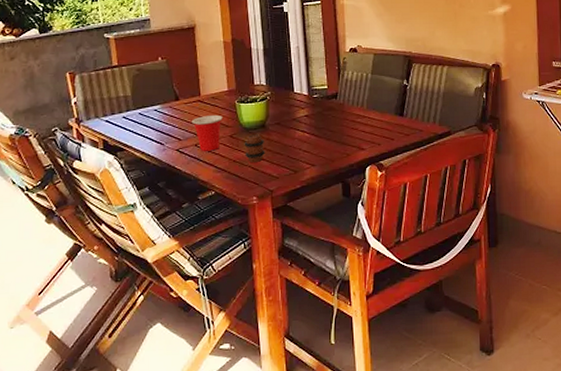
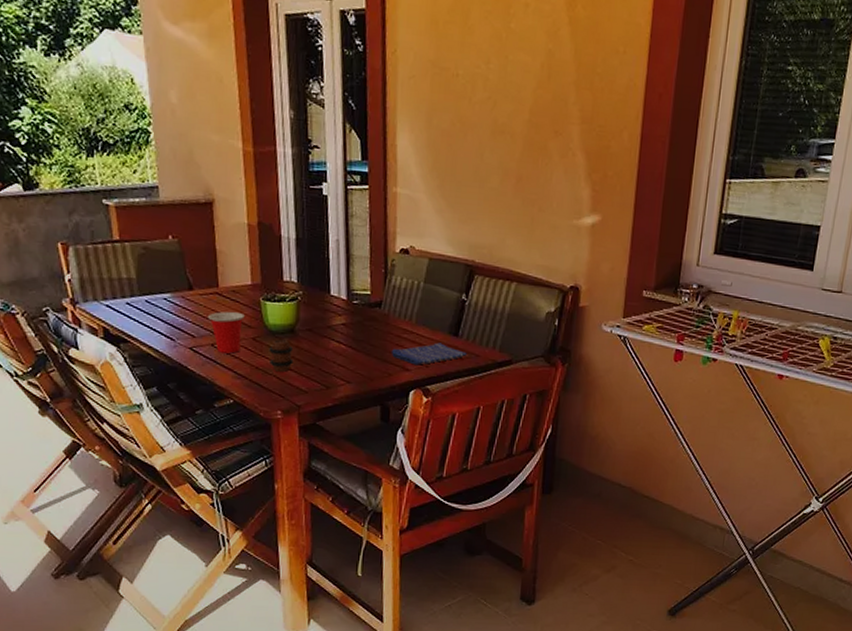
dish towel: none [347,123,412,144] -> present [391,342,467,365]

